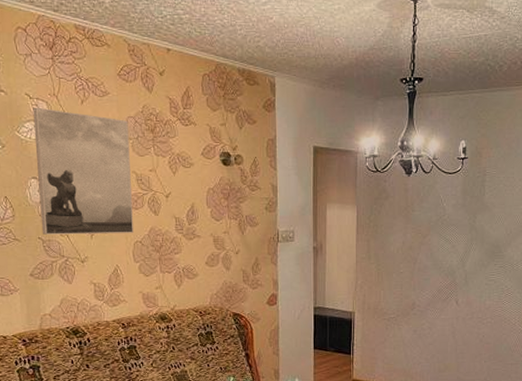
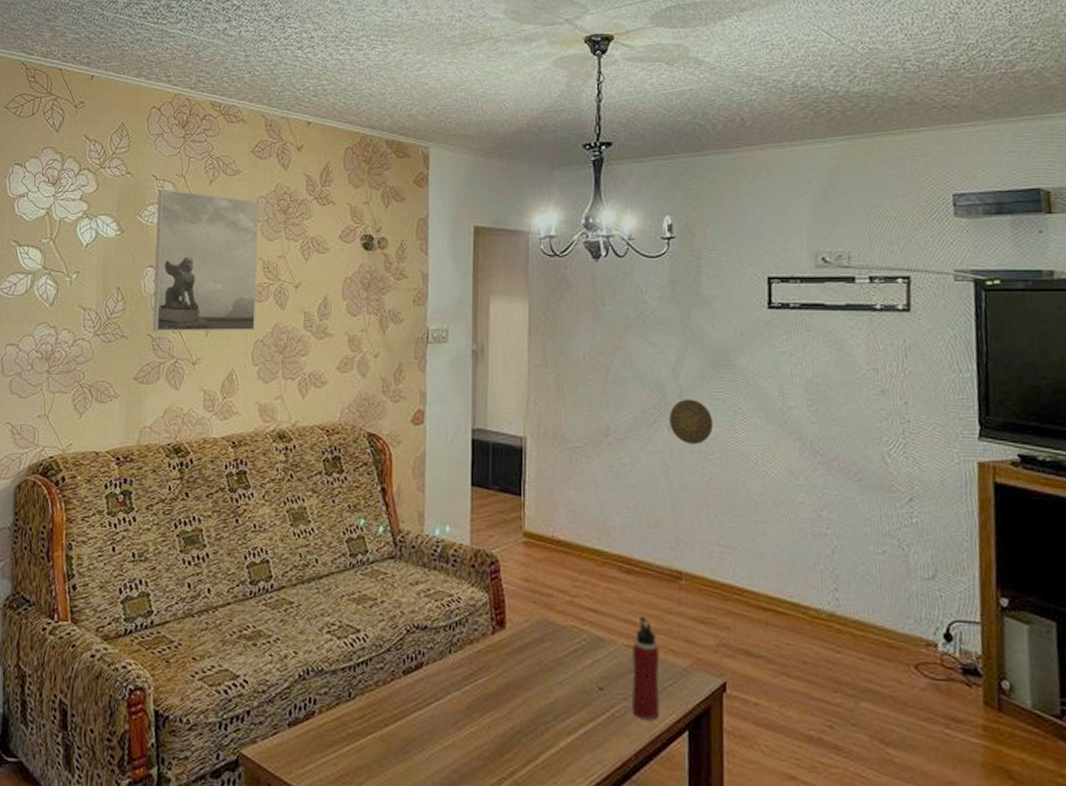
decorative plate: none [458,280,487,313] -> present [669,399,713,444]

